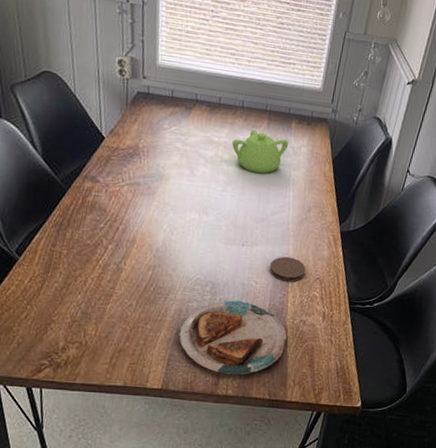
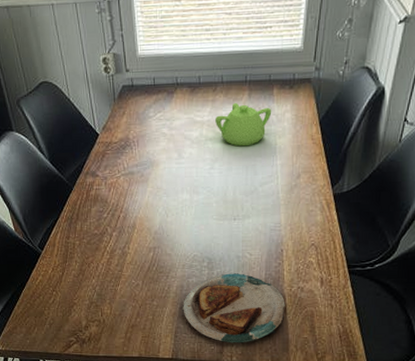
coaster: present [269,256,306,282] -> none [262,226,300,251]

